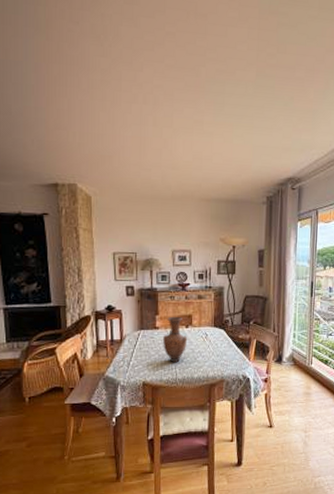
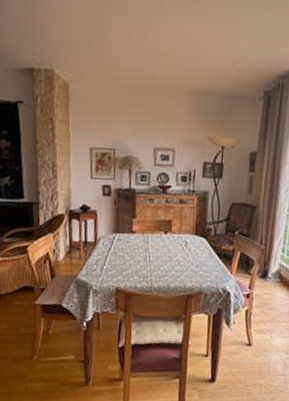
vase: present [162,316,188,363] -> none [138,220,166,271]

